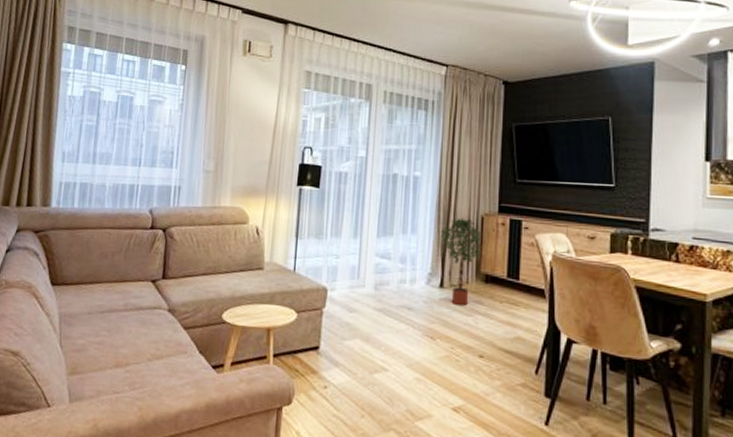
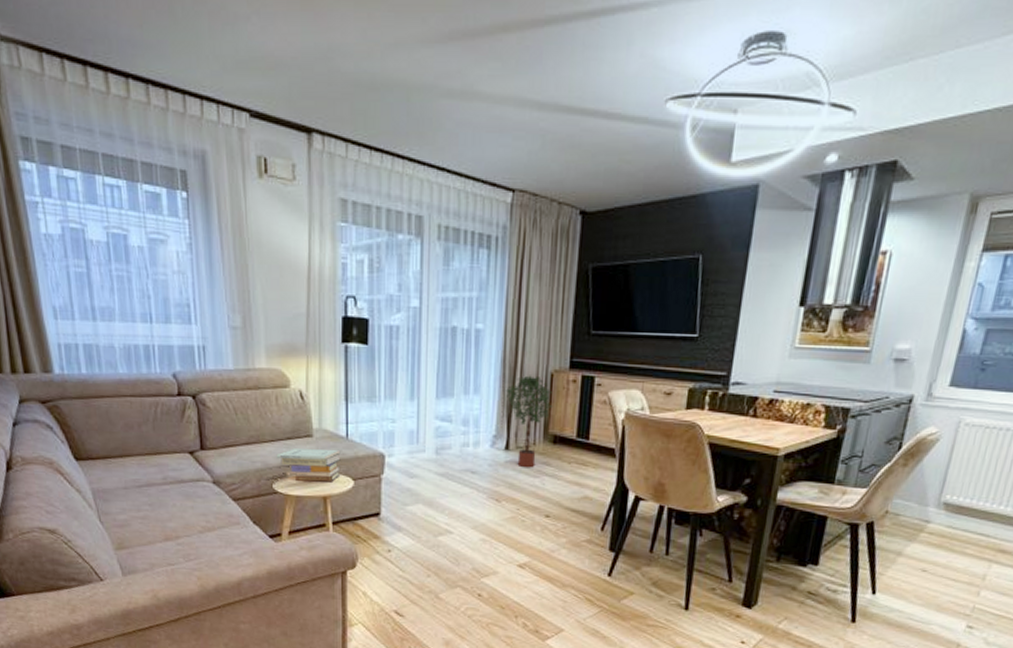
books: none [229,280,287,314] -> present [276,448,341,482]

